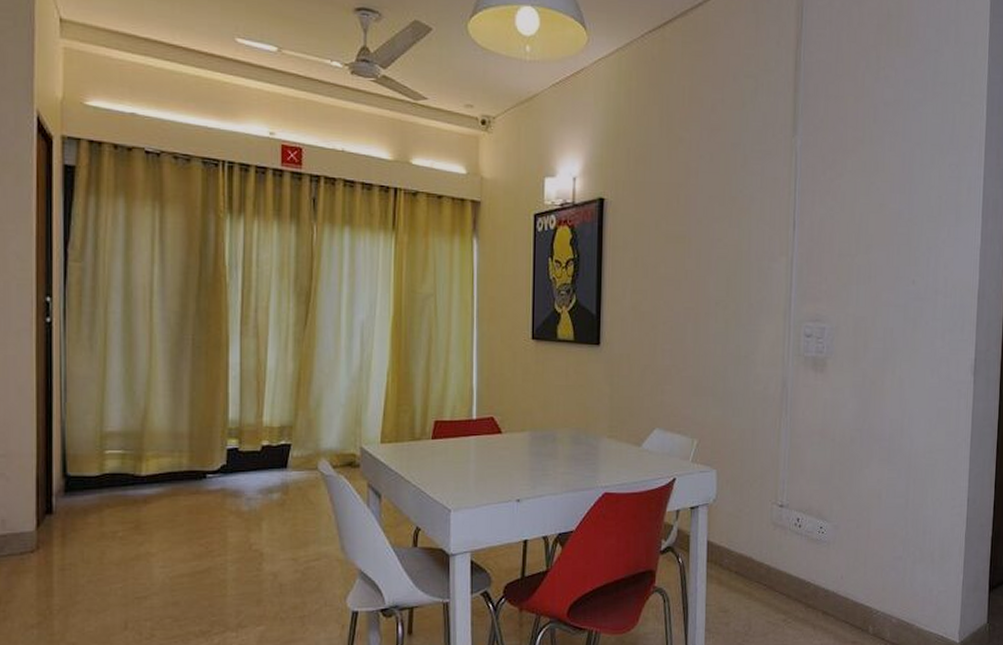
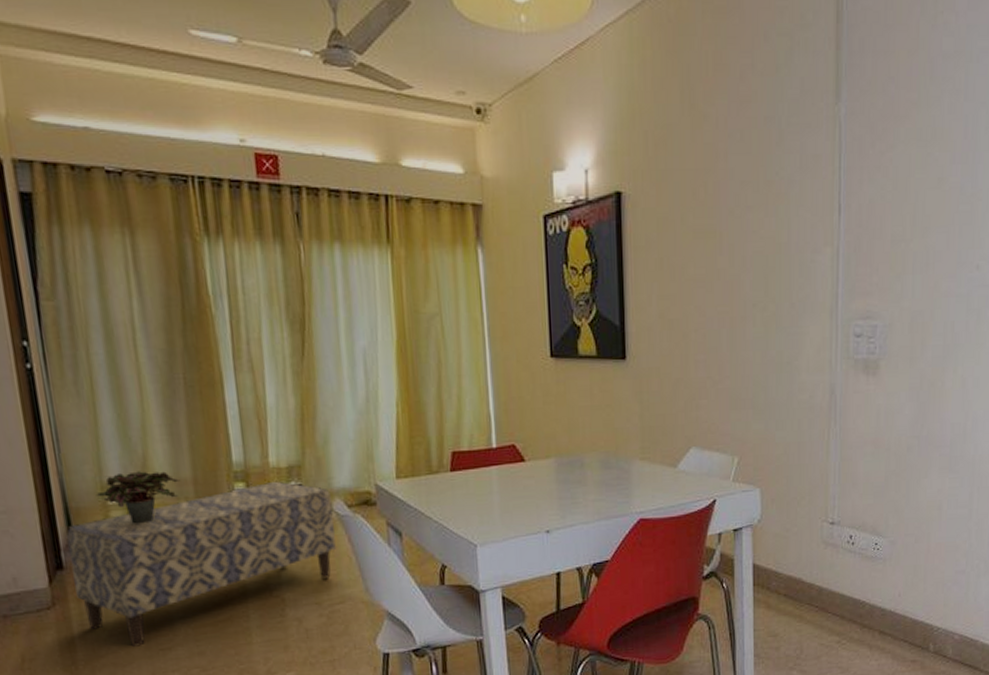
bench: none [60,439,318,594] -> present [67,481,336,647]
potted plant: none [94,423,177,474] -> present [96,471,181,524]

